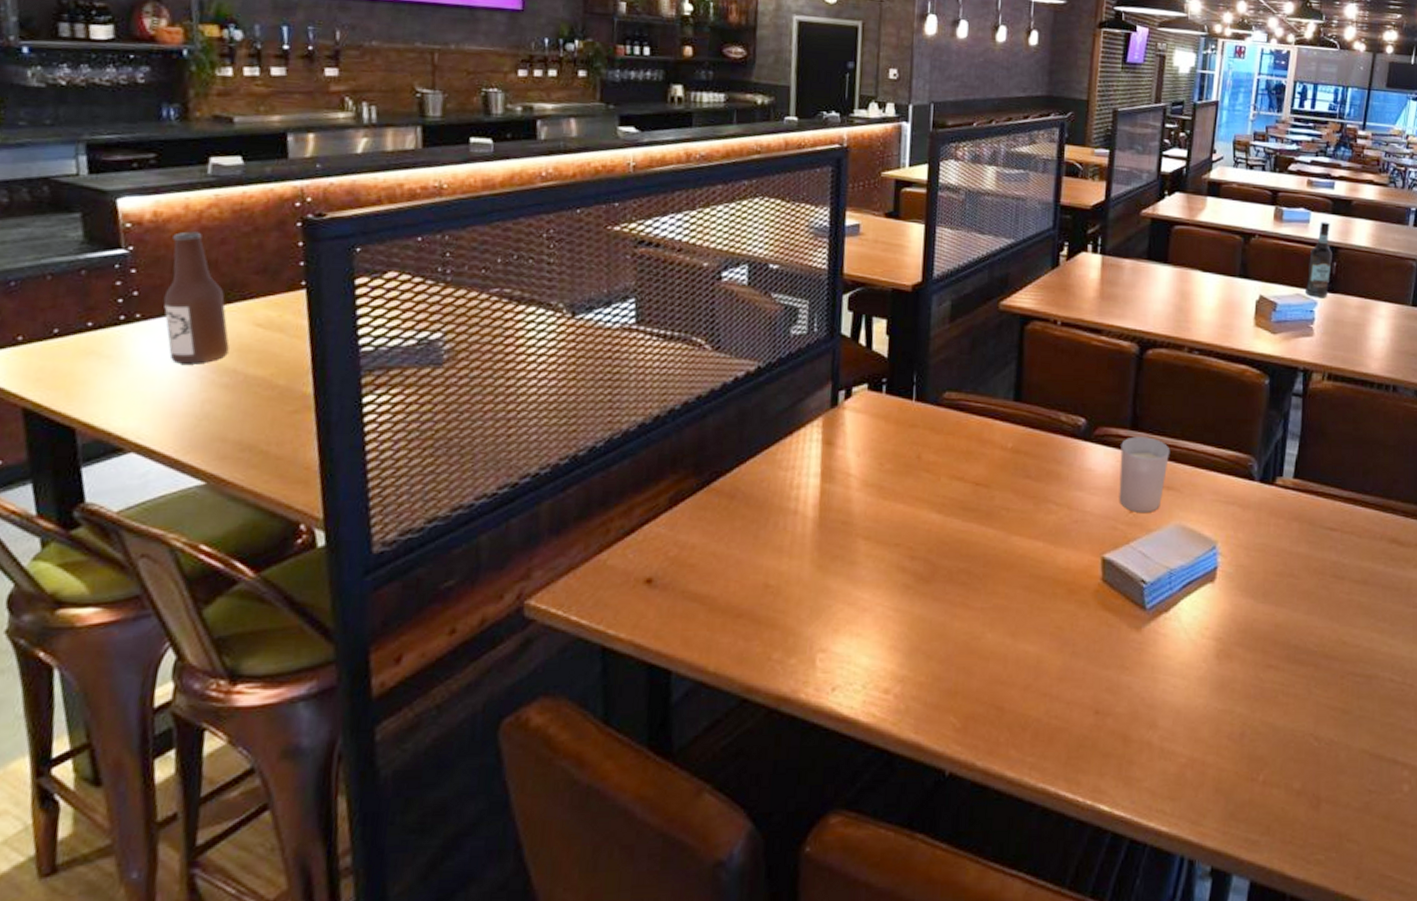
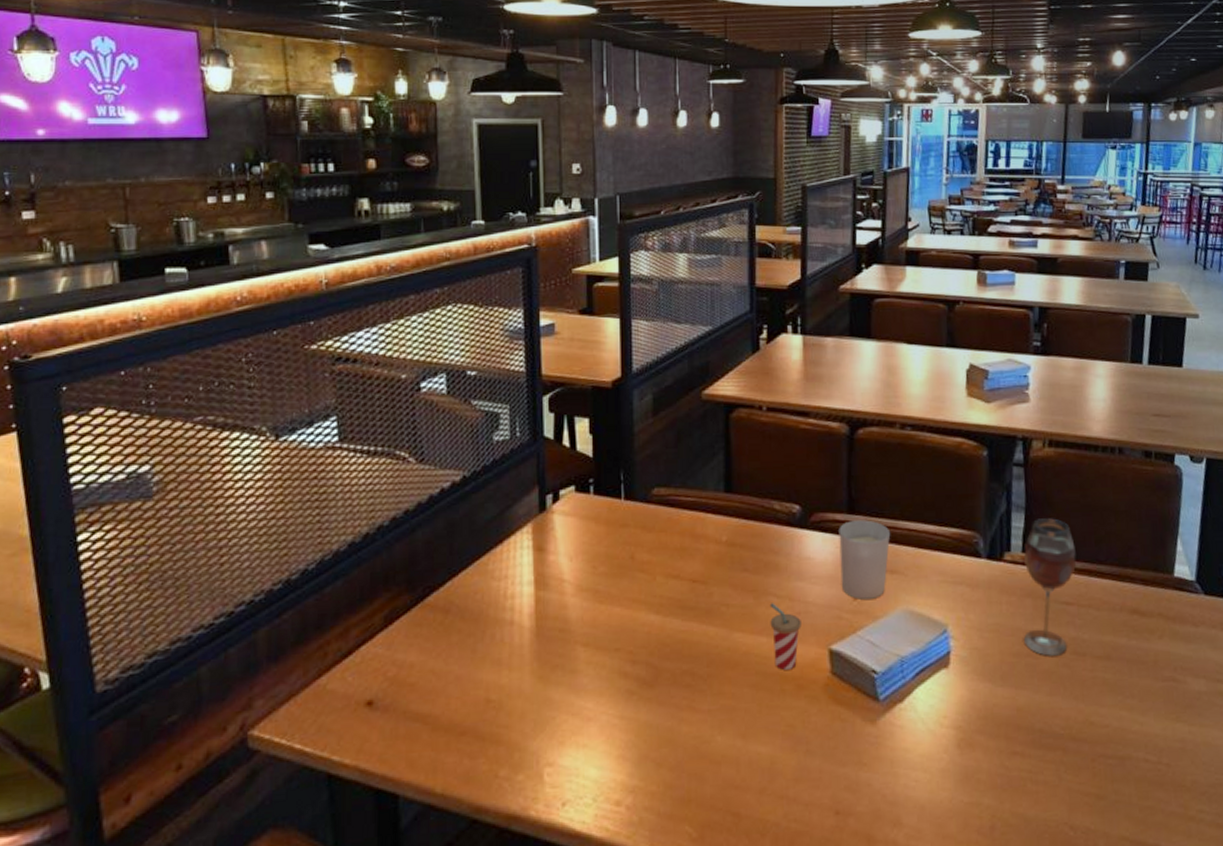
beverage cup: none [1047,510,1078,574] -> present [769,603,801,670]
wineglass: none [1288,447,1344,577] -> present [1024,518,1077,656]
root beer: present [1304,222,1333,299] -> none [1016,282,1043,363]

